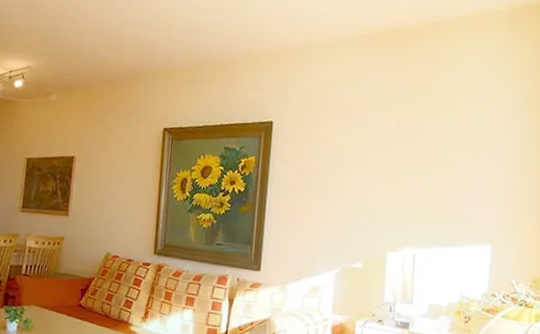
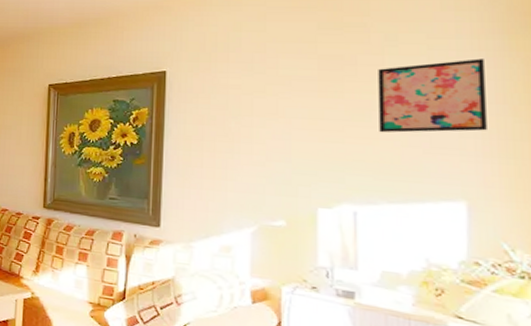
wall art: none [436,126,512,187] -> present [378,58,487,133]

